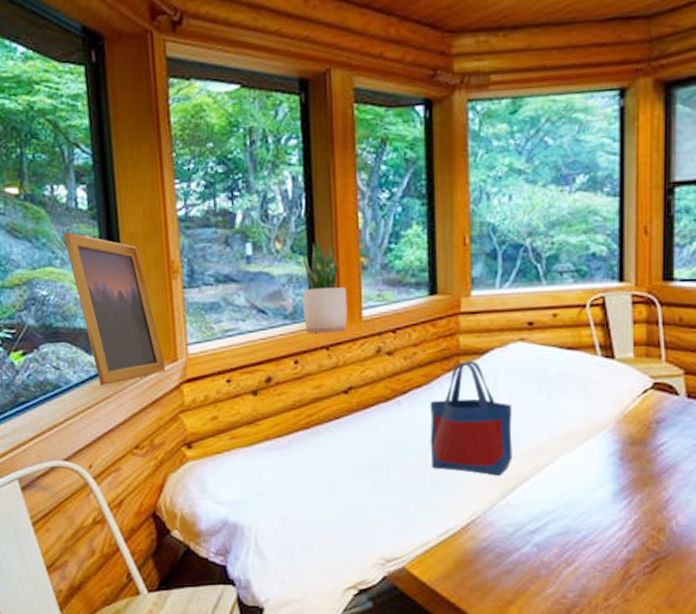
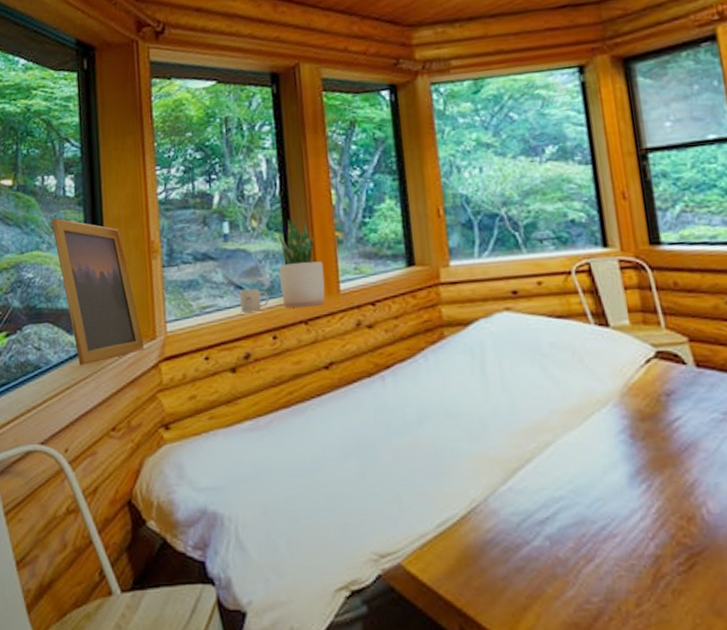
mug: none [262,312,291,337] -> present [239,288,269,313]
tote bag: present [430,360,512,476] -> none [416,331,510,457]

